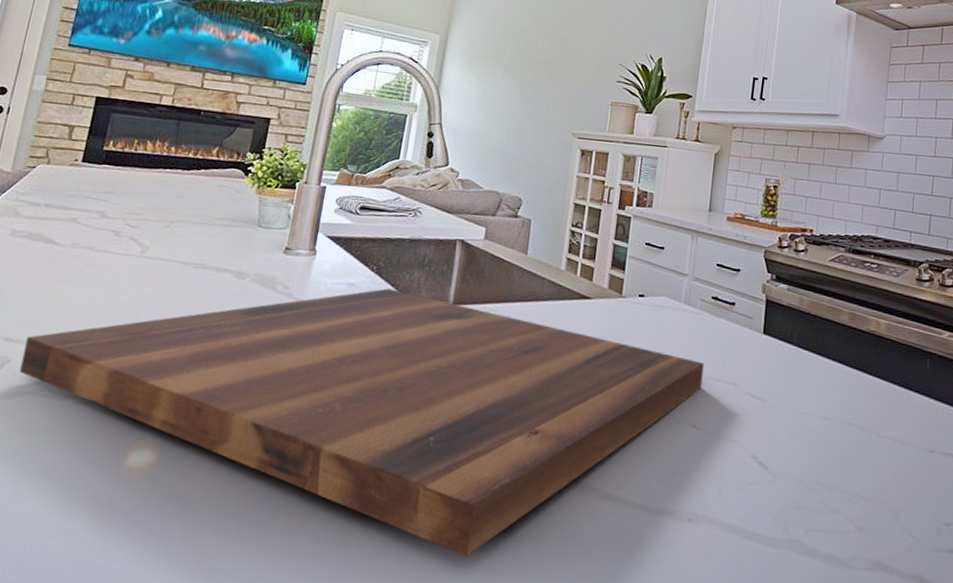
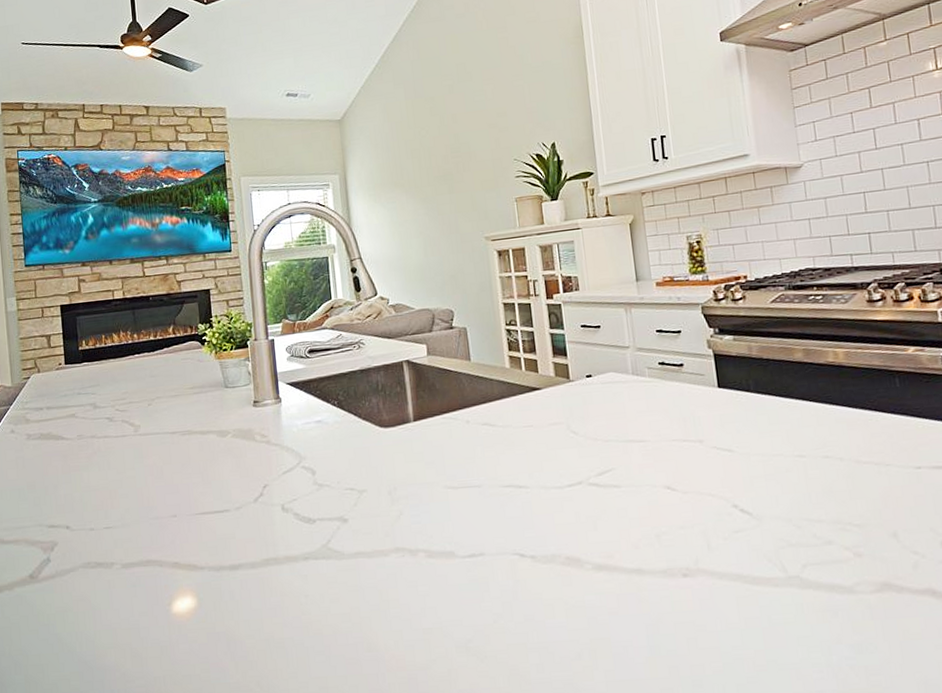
cutting board: present [19,288,704,556] -> none [65,418,668,642]

